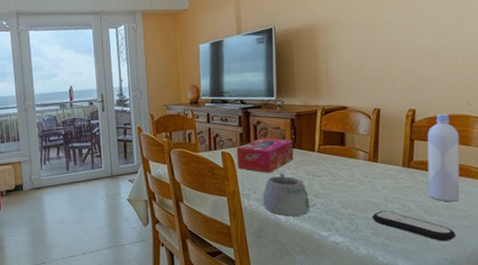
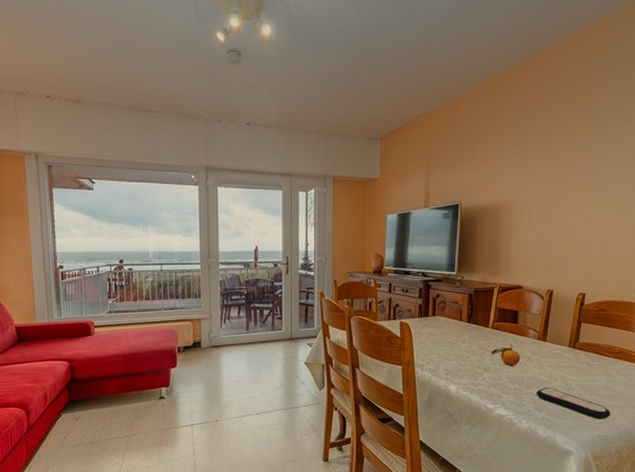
tissue box: present [236,138,294,173] -> none [414,311,470,345]
mug: present [262,172,317,216] -> none [435,345,487,388]
fruit: none [319,167,352,190] -> present [490,344,521,366]
bottle: present [427,113,460,202] -> none [589,299,623,383]

